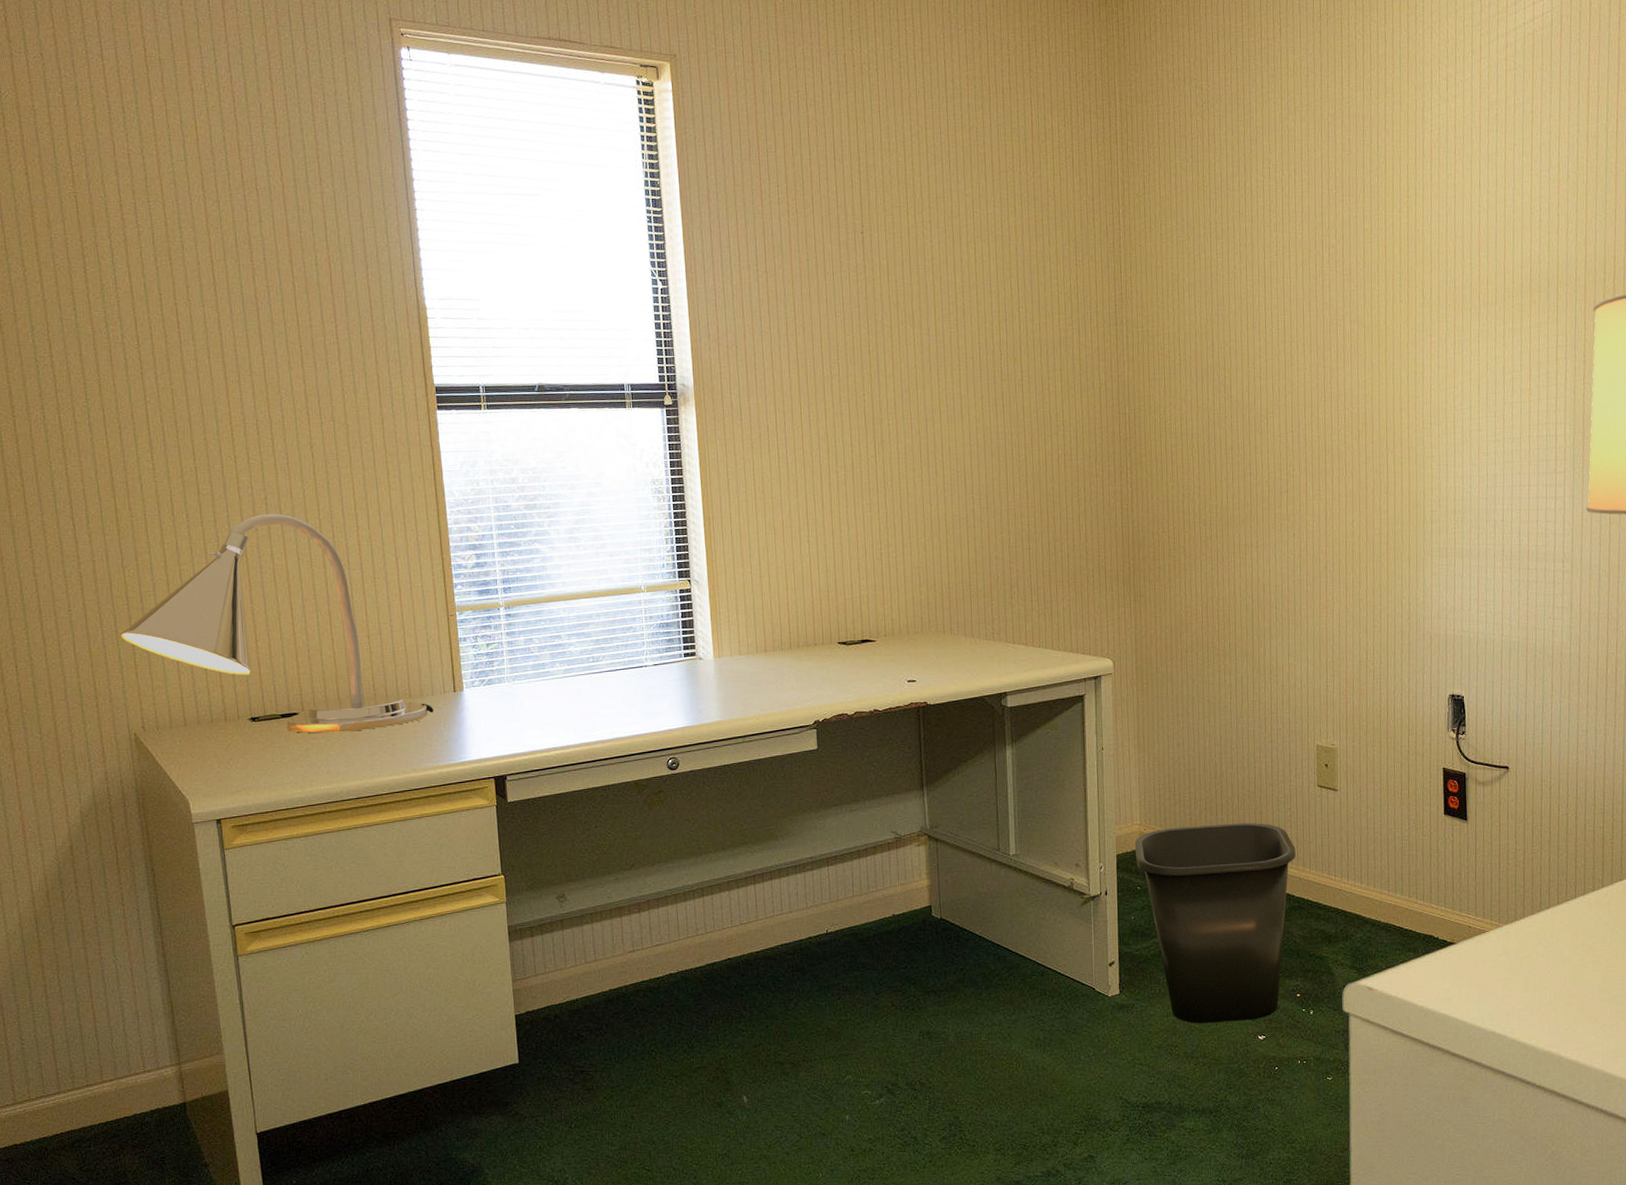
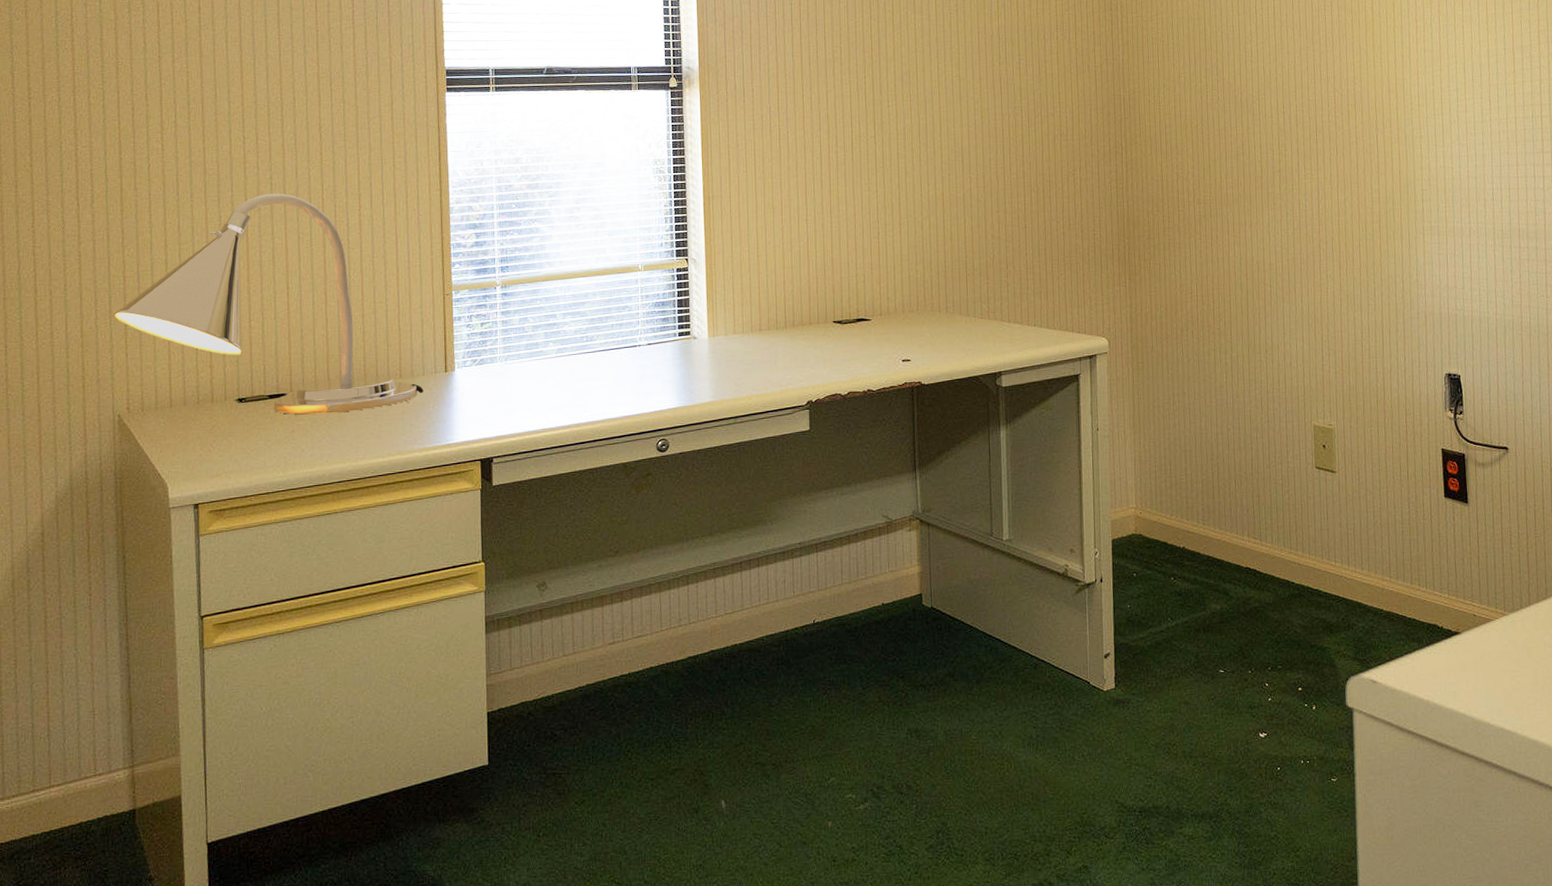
waste bin: present [1134,822,1296,1024] -> none [1130,506,1295,720]

